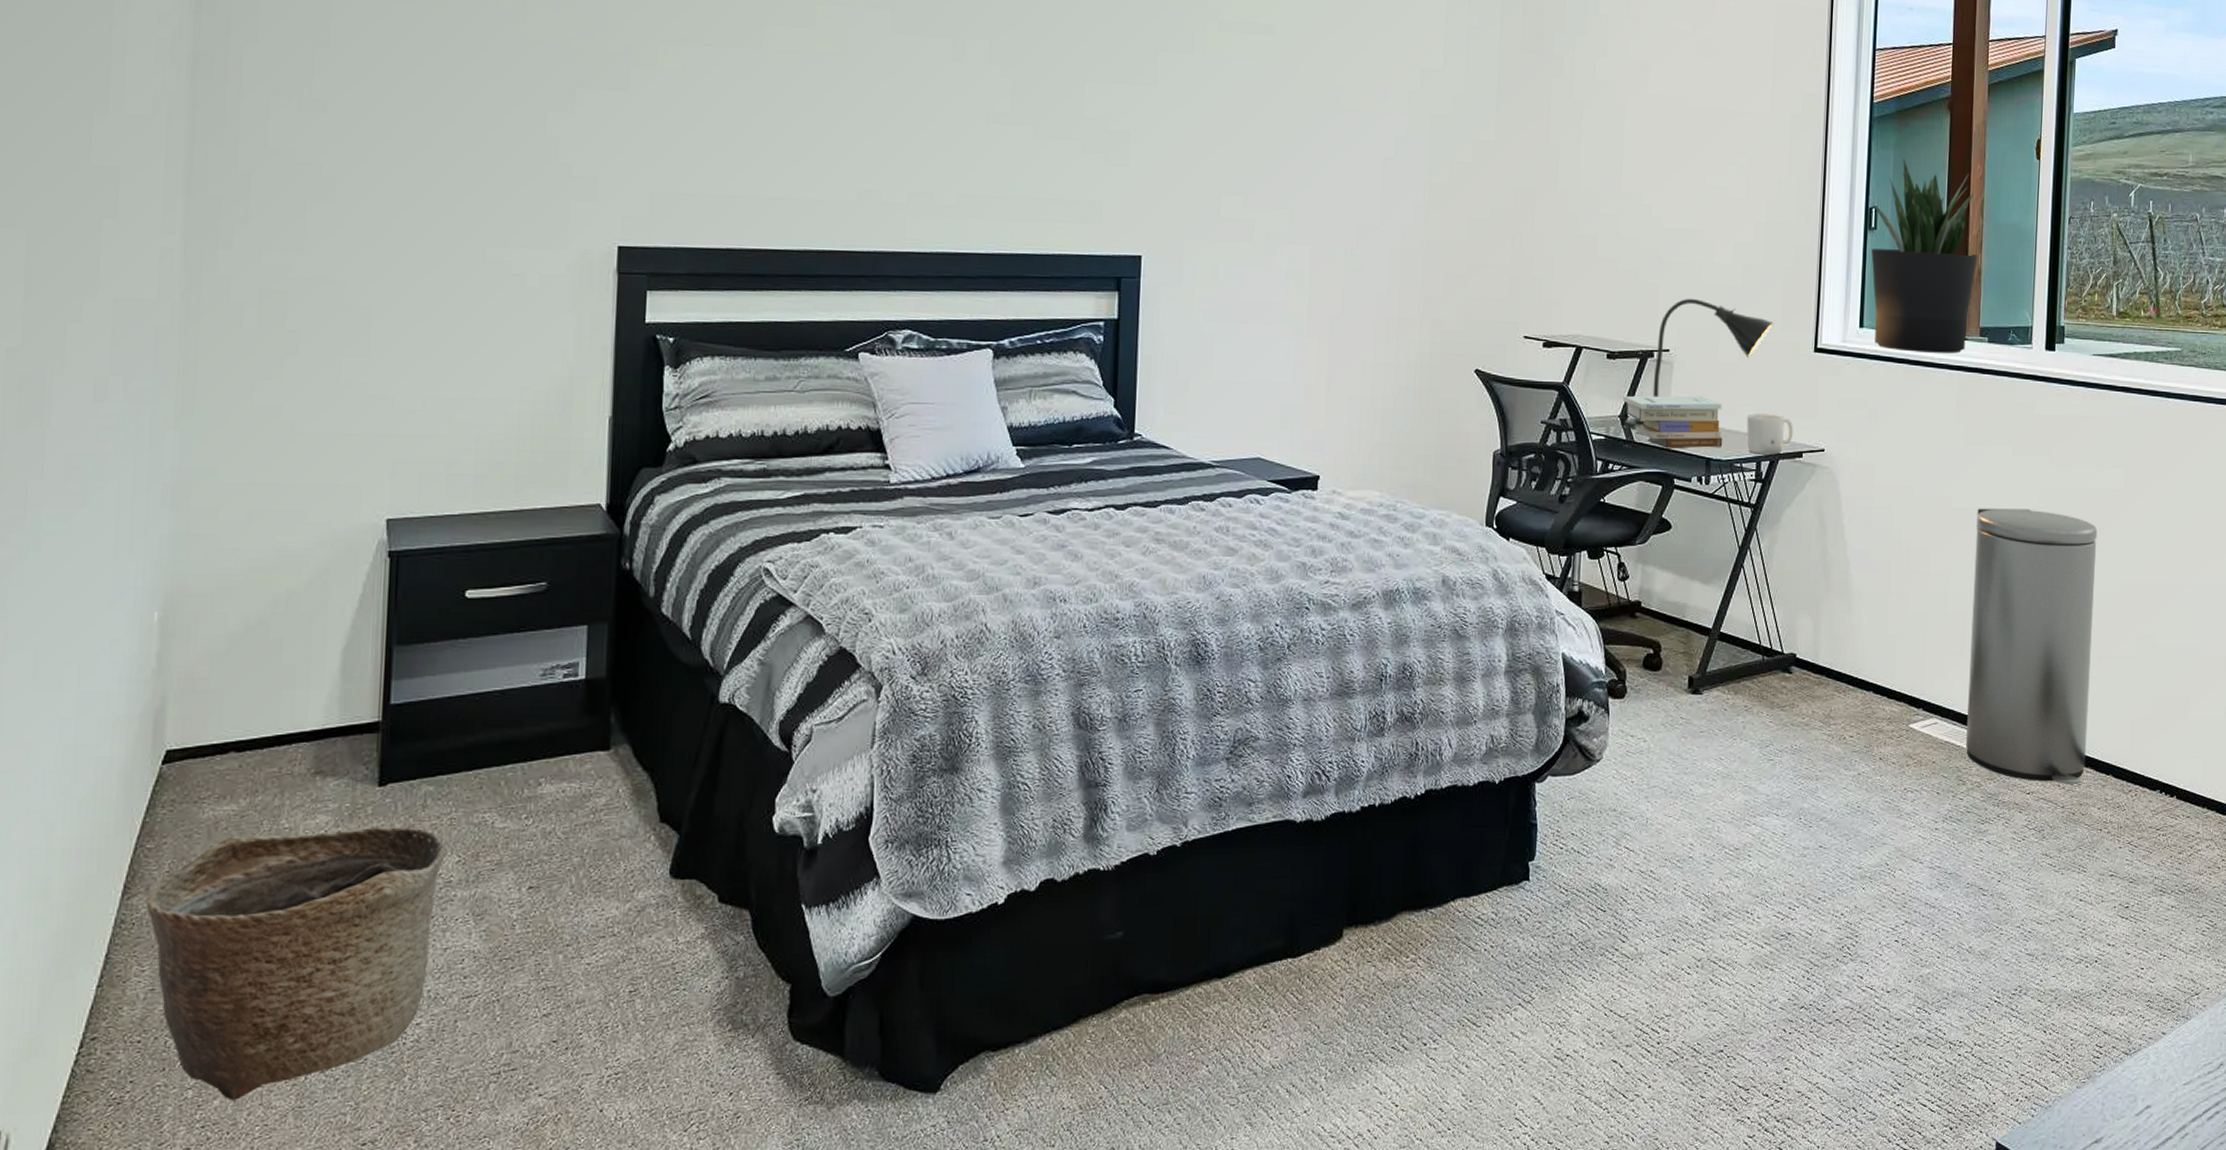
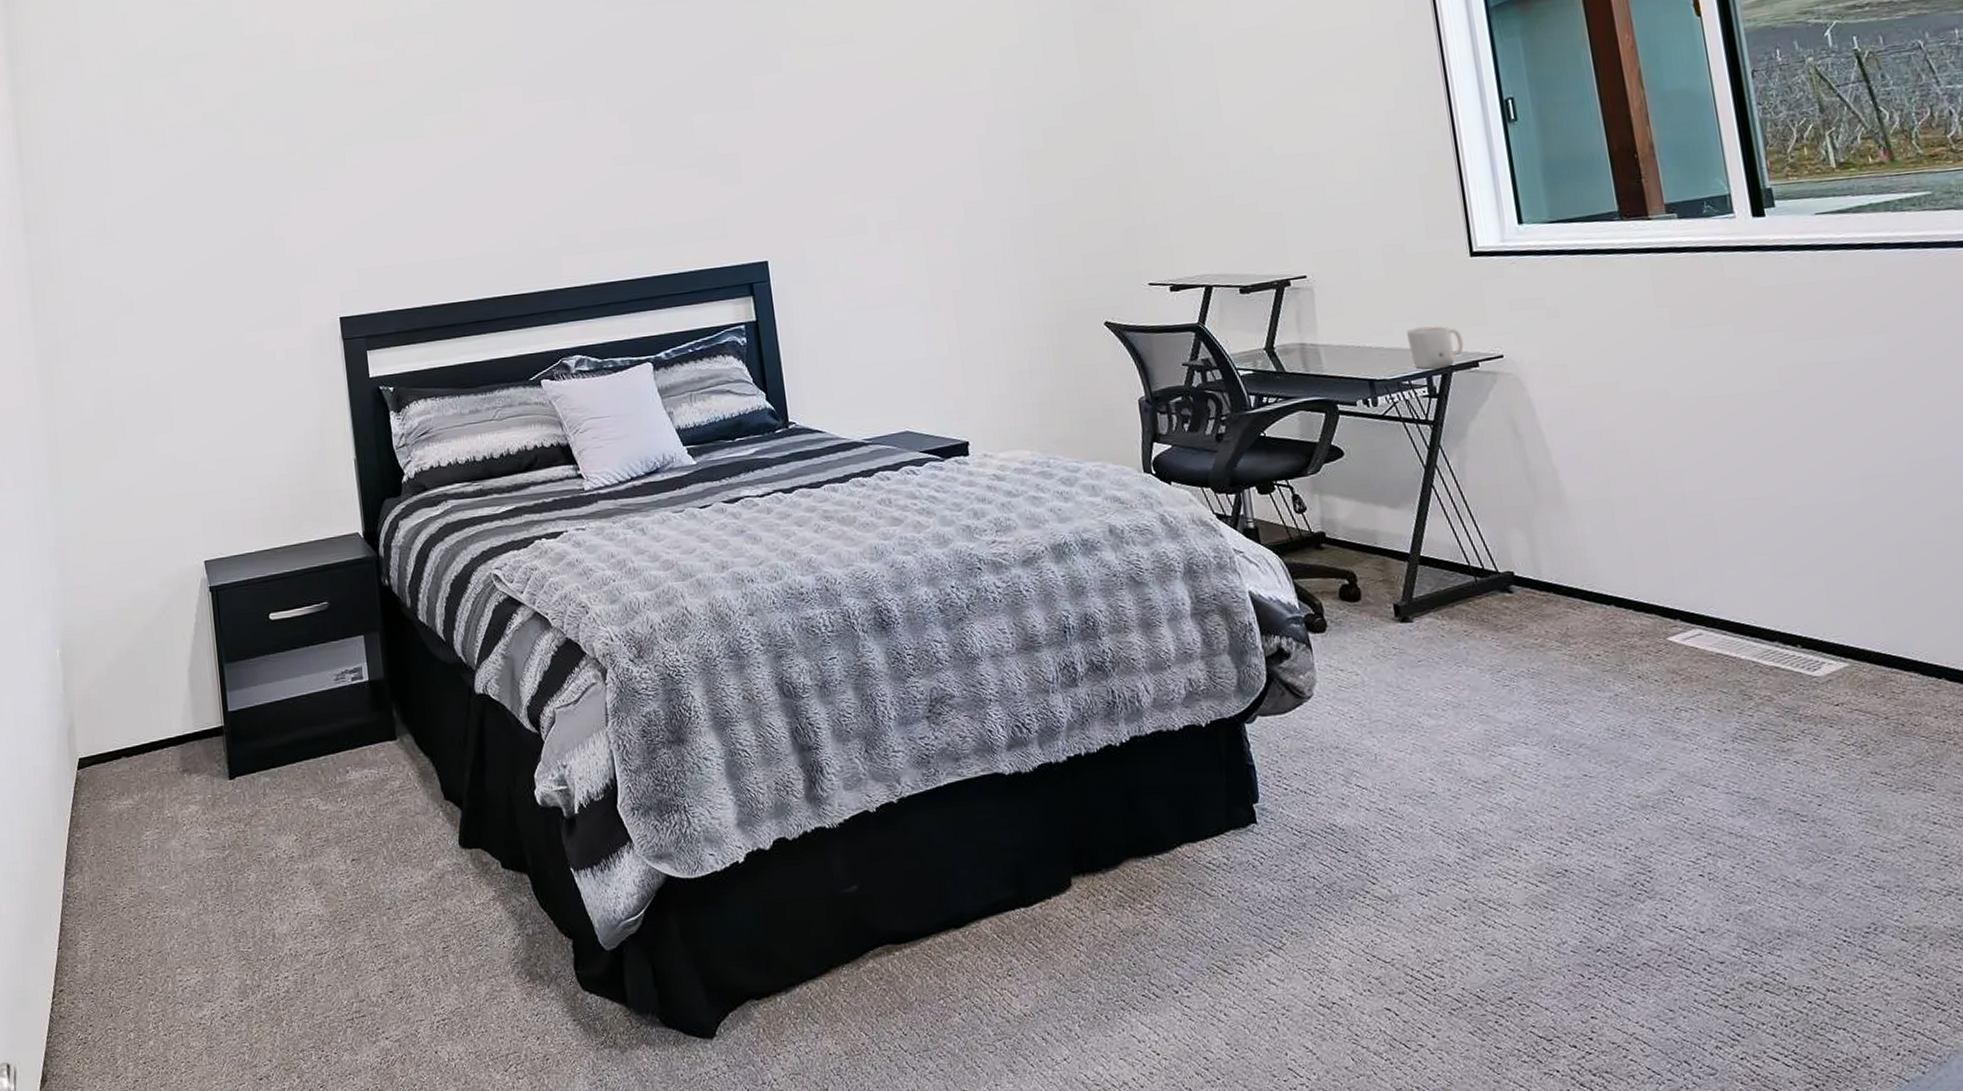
basket: present [146,827,446,1101] -> none [82,812,287,1041]
desk lamp: present [1621,298,1774,430] -> none [1268,221,1418,361]
books: present [1623,395,1723,449] -> none [1265,317,1385,375]
planter: present [1871,159,1978,354] -> none [1507,43,1651,243]
pedal bin: present [1966,508,2098,784] -> none [1703,391,1907,693]

